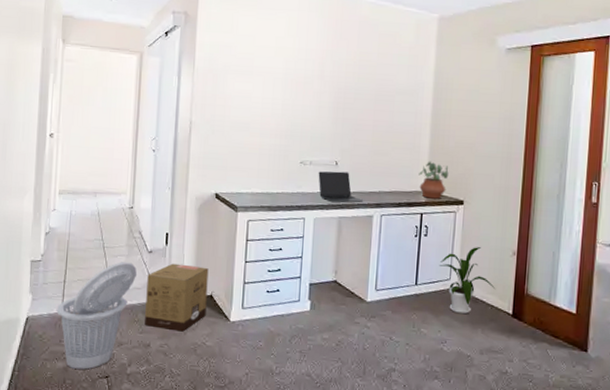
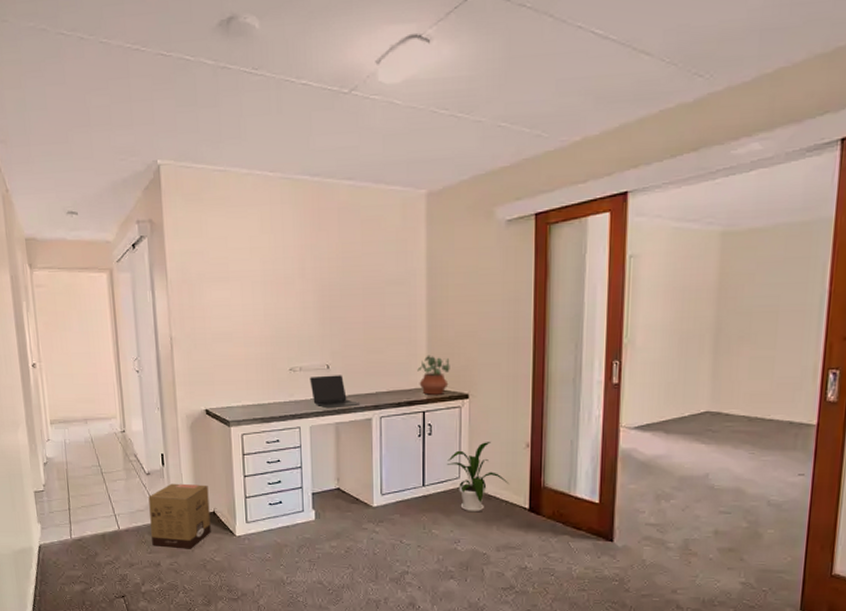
laundry basket: present [56,261,137,370] -> none [65,486,138,592]

